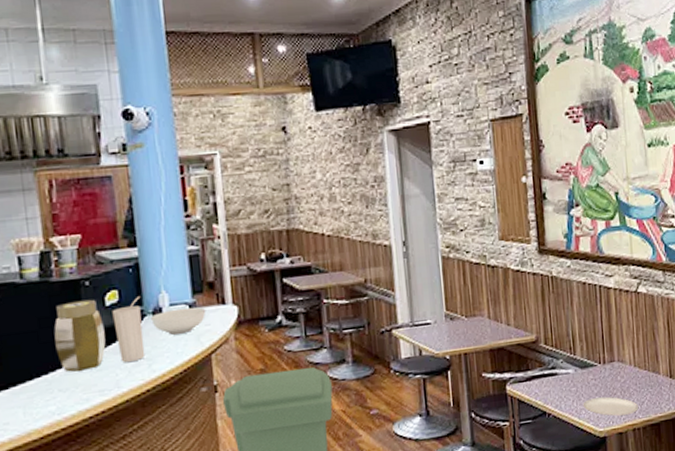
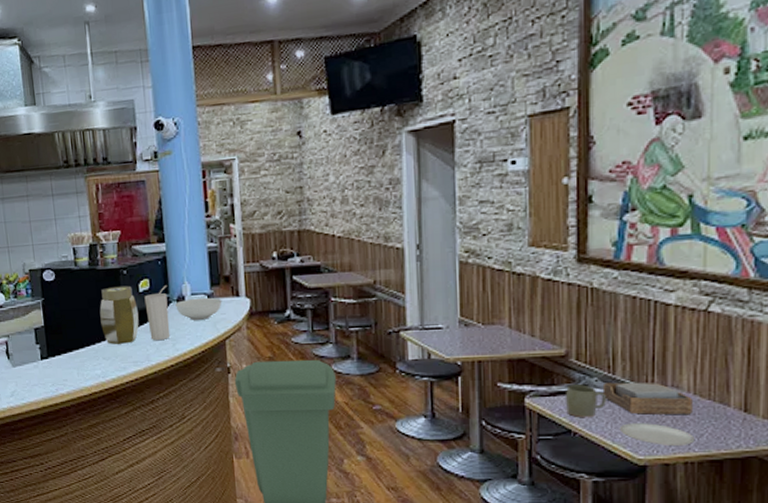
mug: none [538,367,572,399] -> present [565,385,607,418]
napkin holder: none [567,359,635,391] -> present [602,382,693,415]

